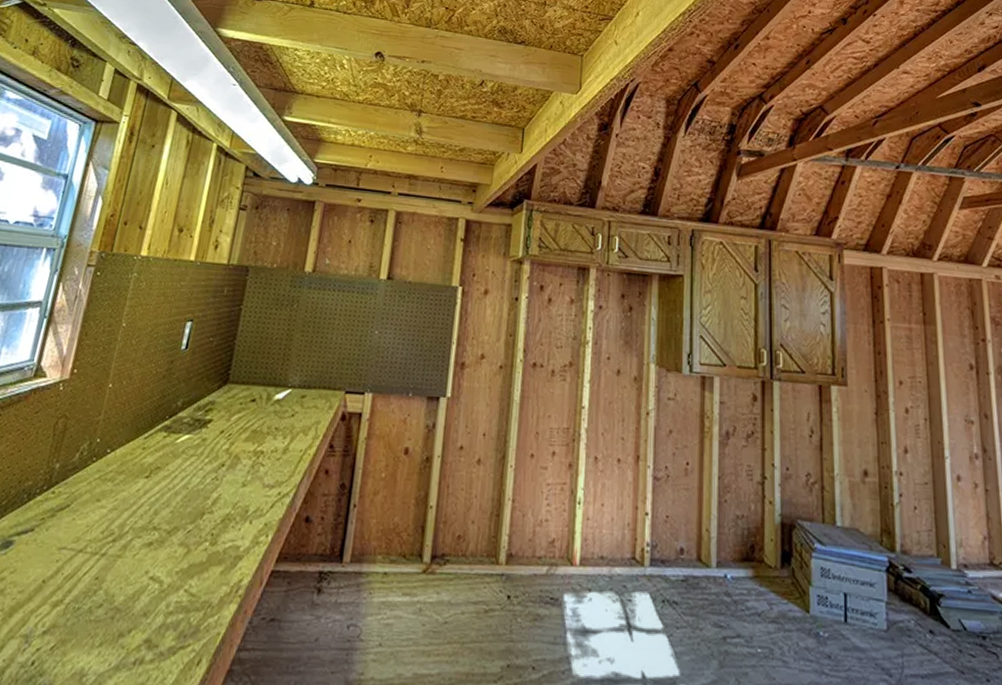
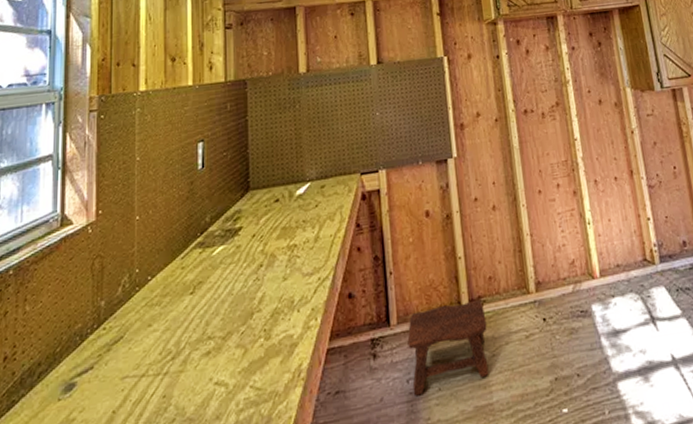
stool: none [351,554,446,646] -> present [407,299,489,396]

